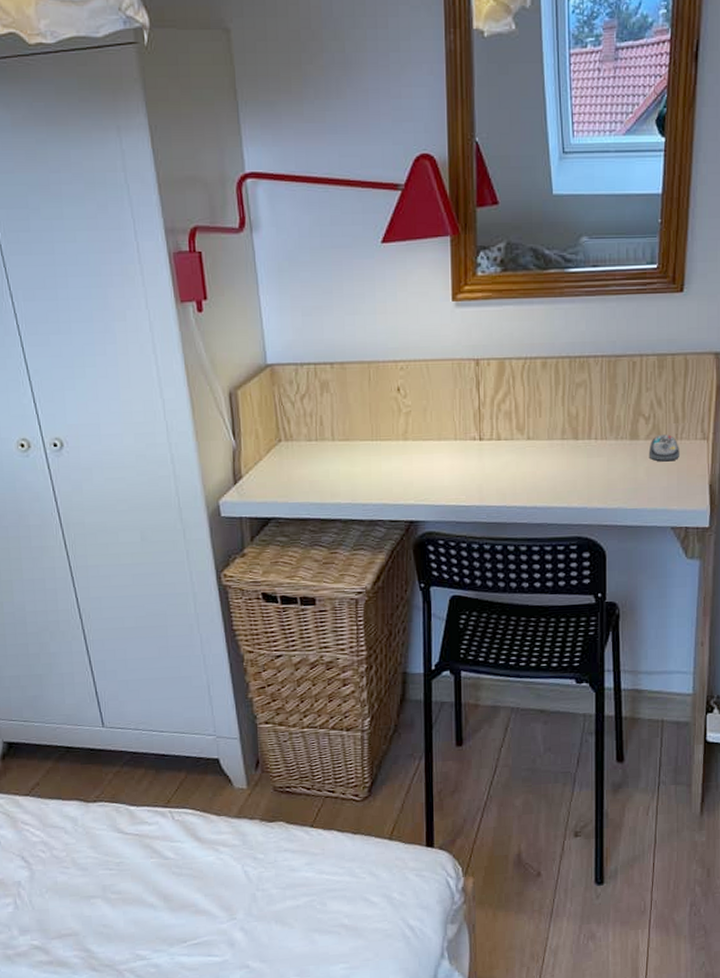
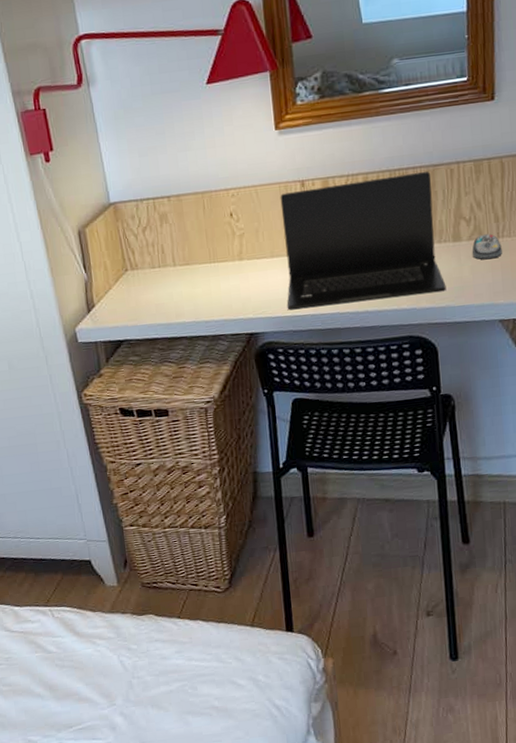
laptop: none [451,361,620,499] -> present [280,171,447,310]

